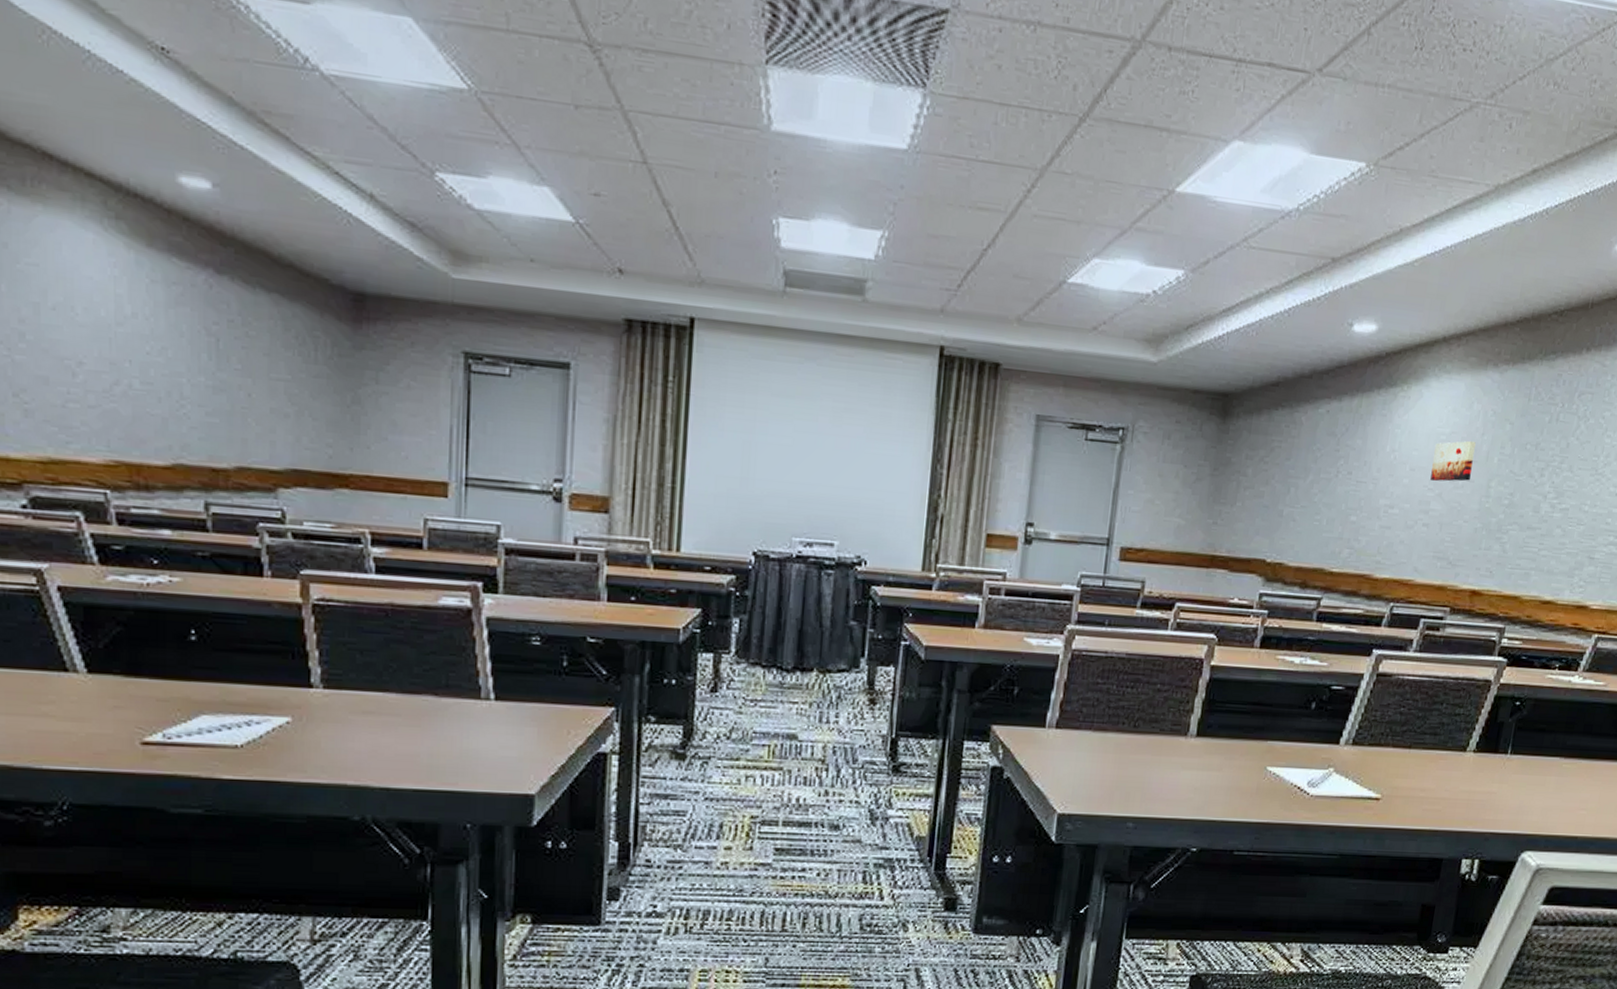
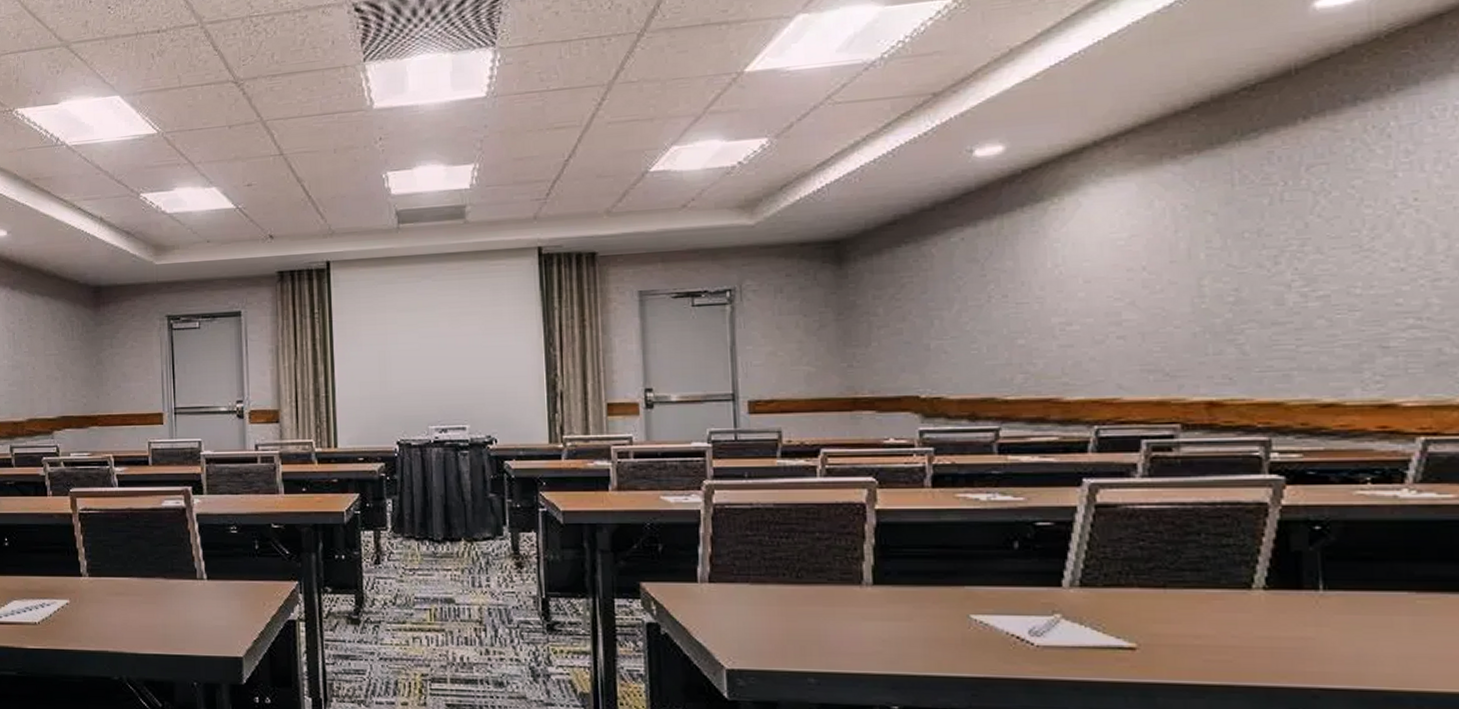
wall art: present [1430,440,1476,482] -> none [1112,240,1171,291]

